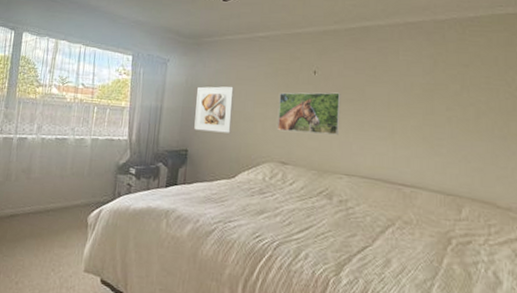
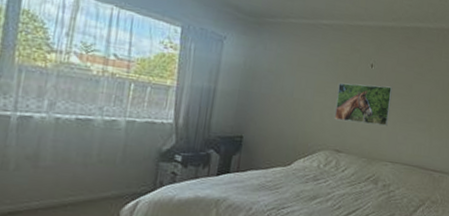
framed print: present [194,86,234,133] -> none [251,70,295,121]

